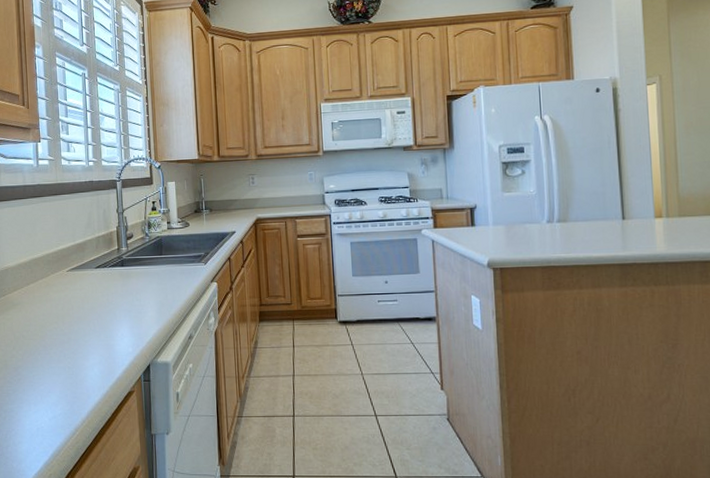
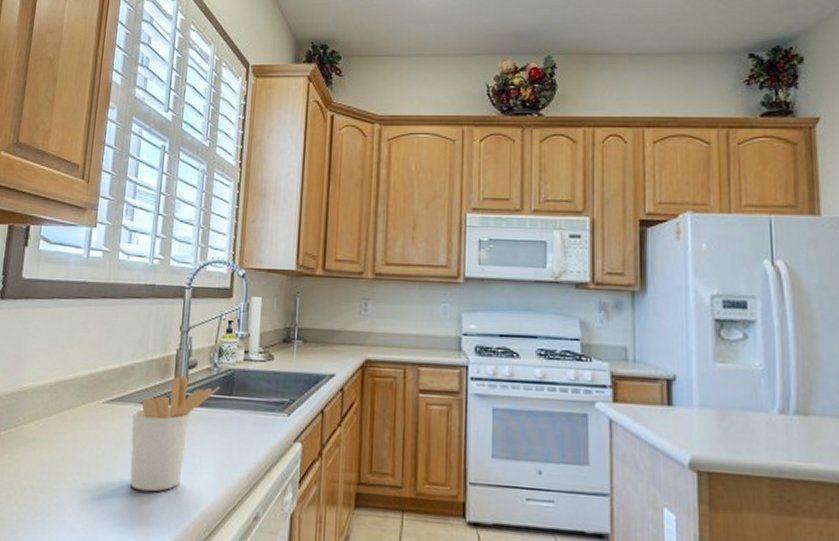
utensil holder: none [90,245,153,329] -> present [129,375,221,492]

